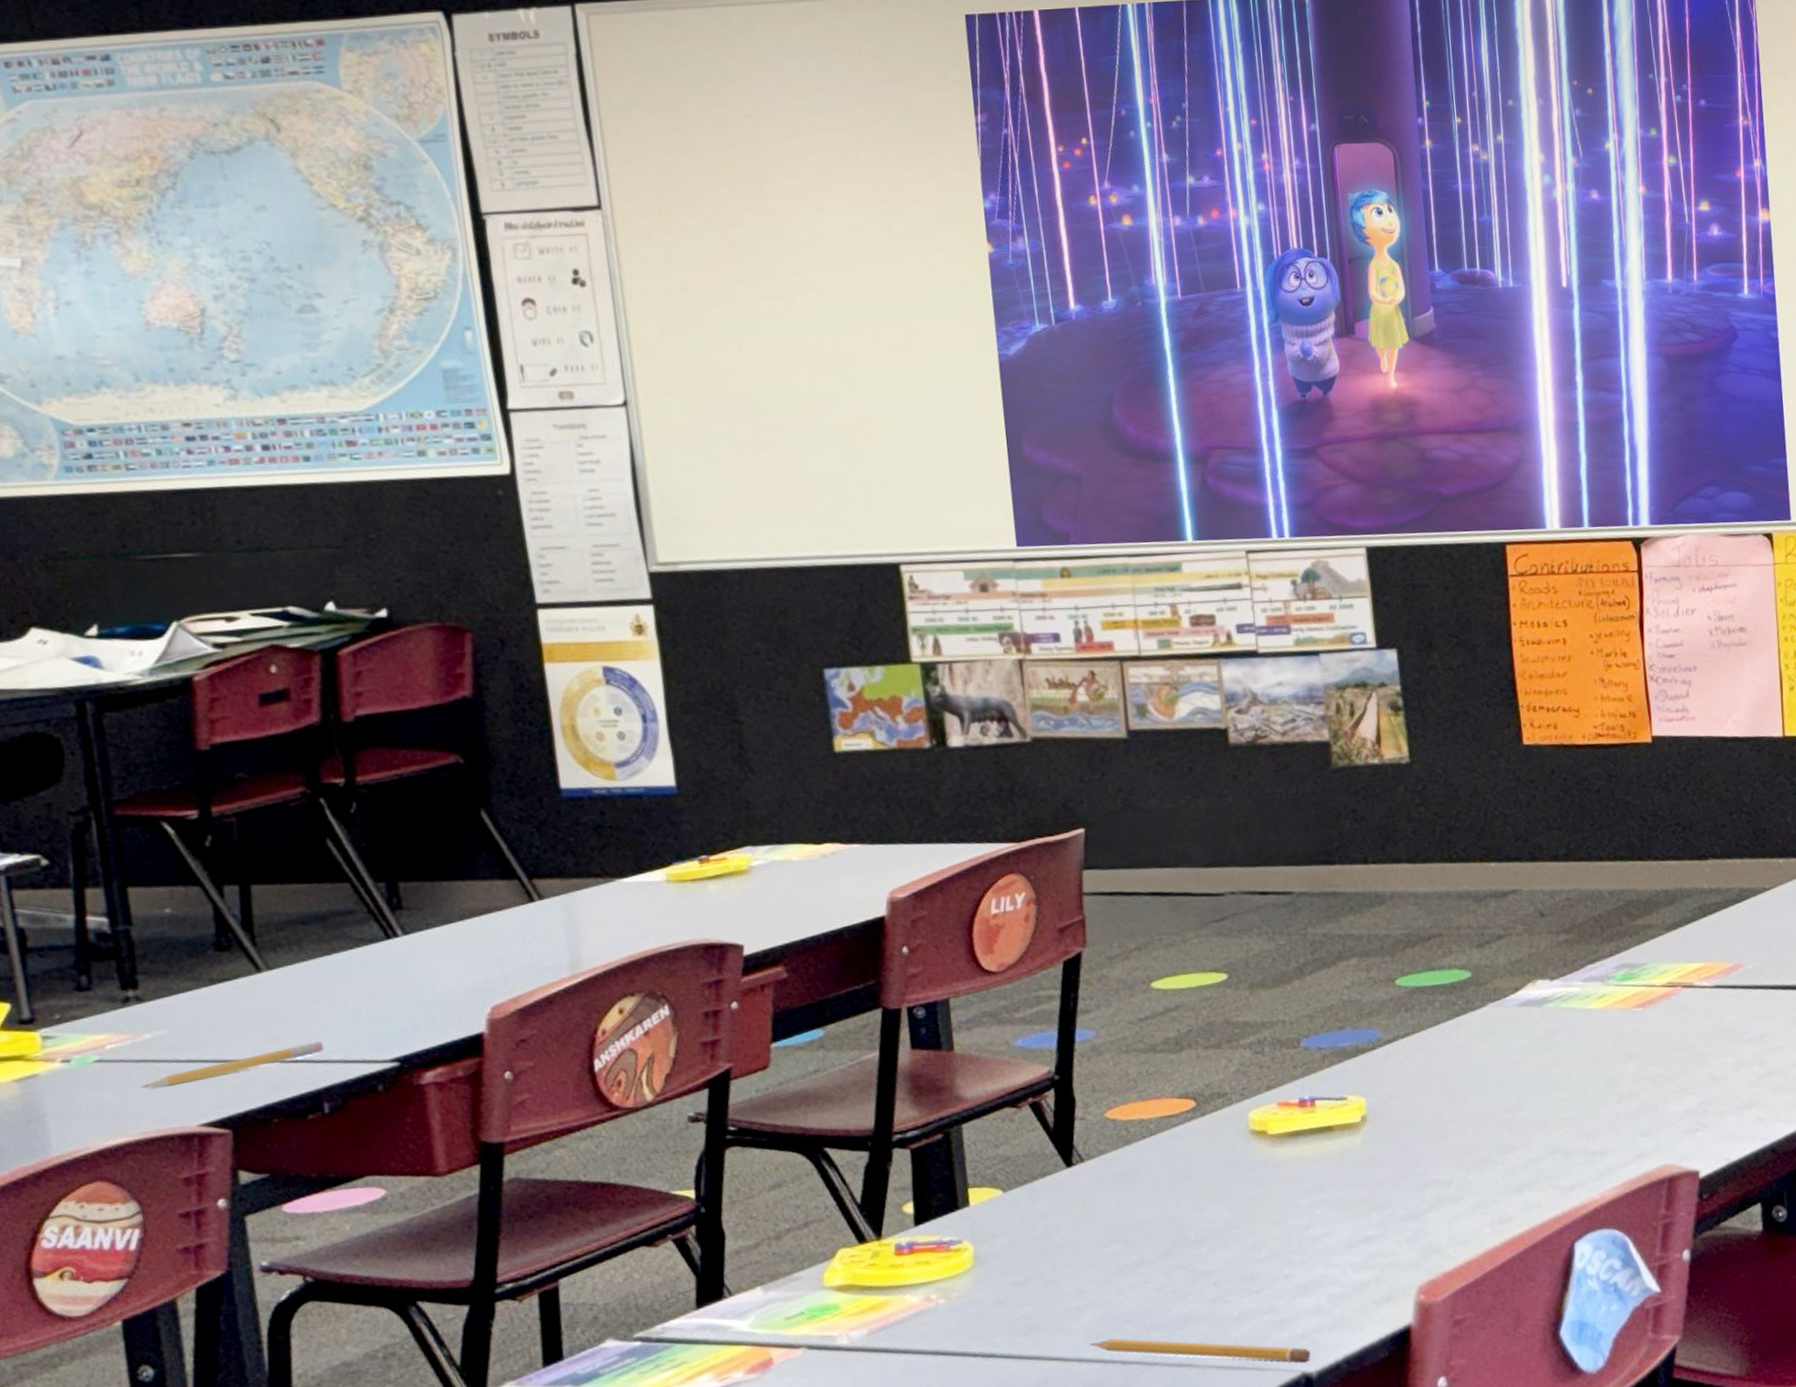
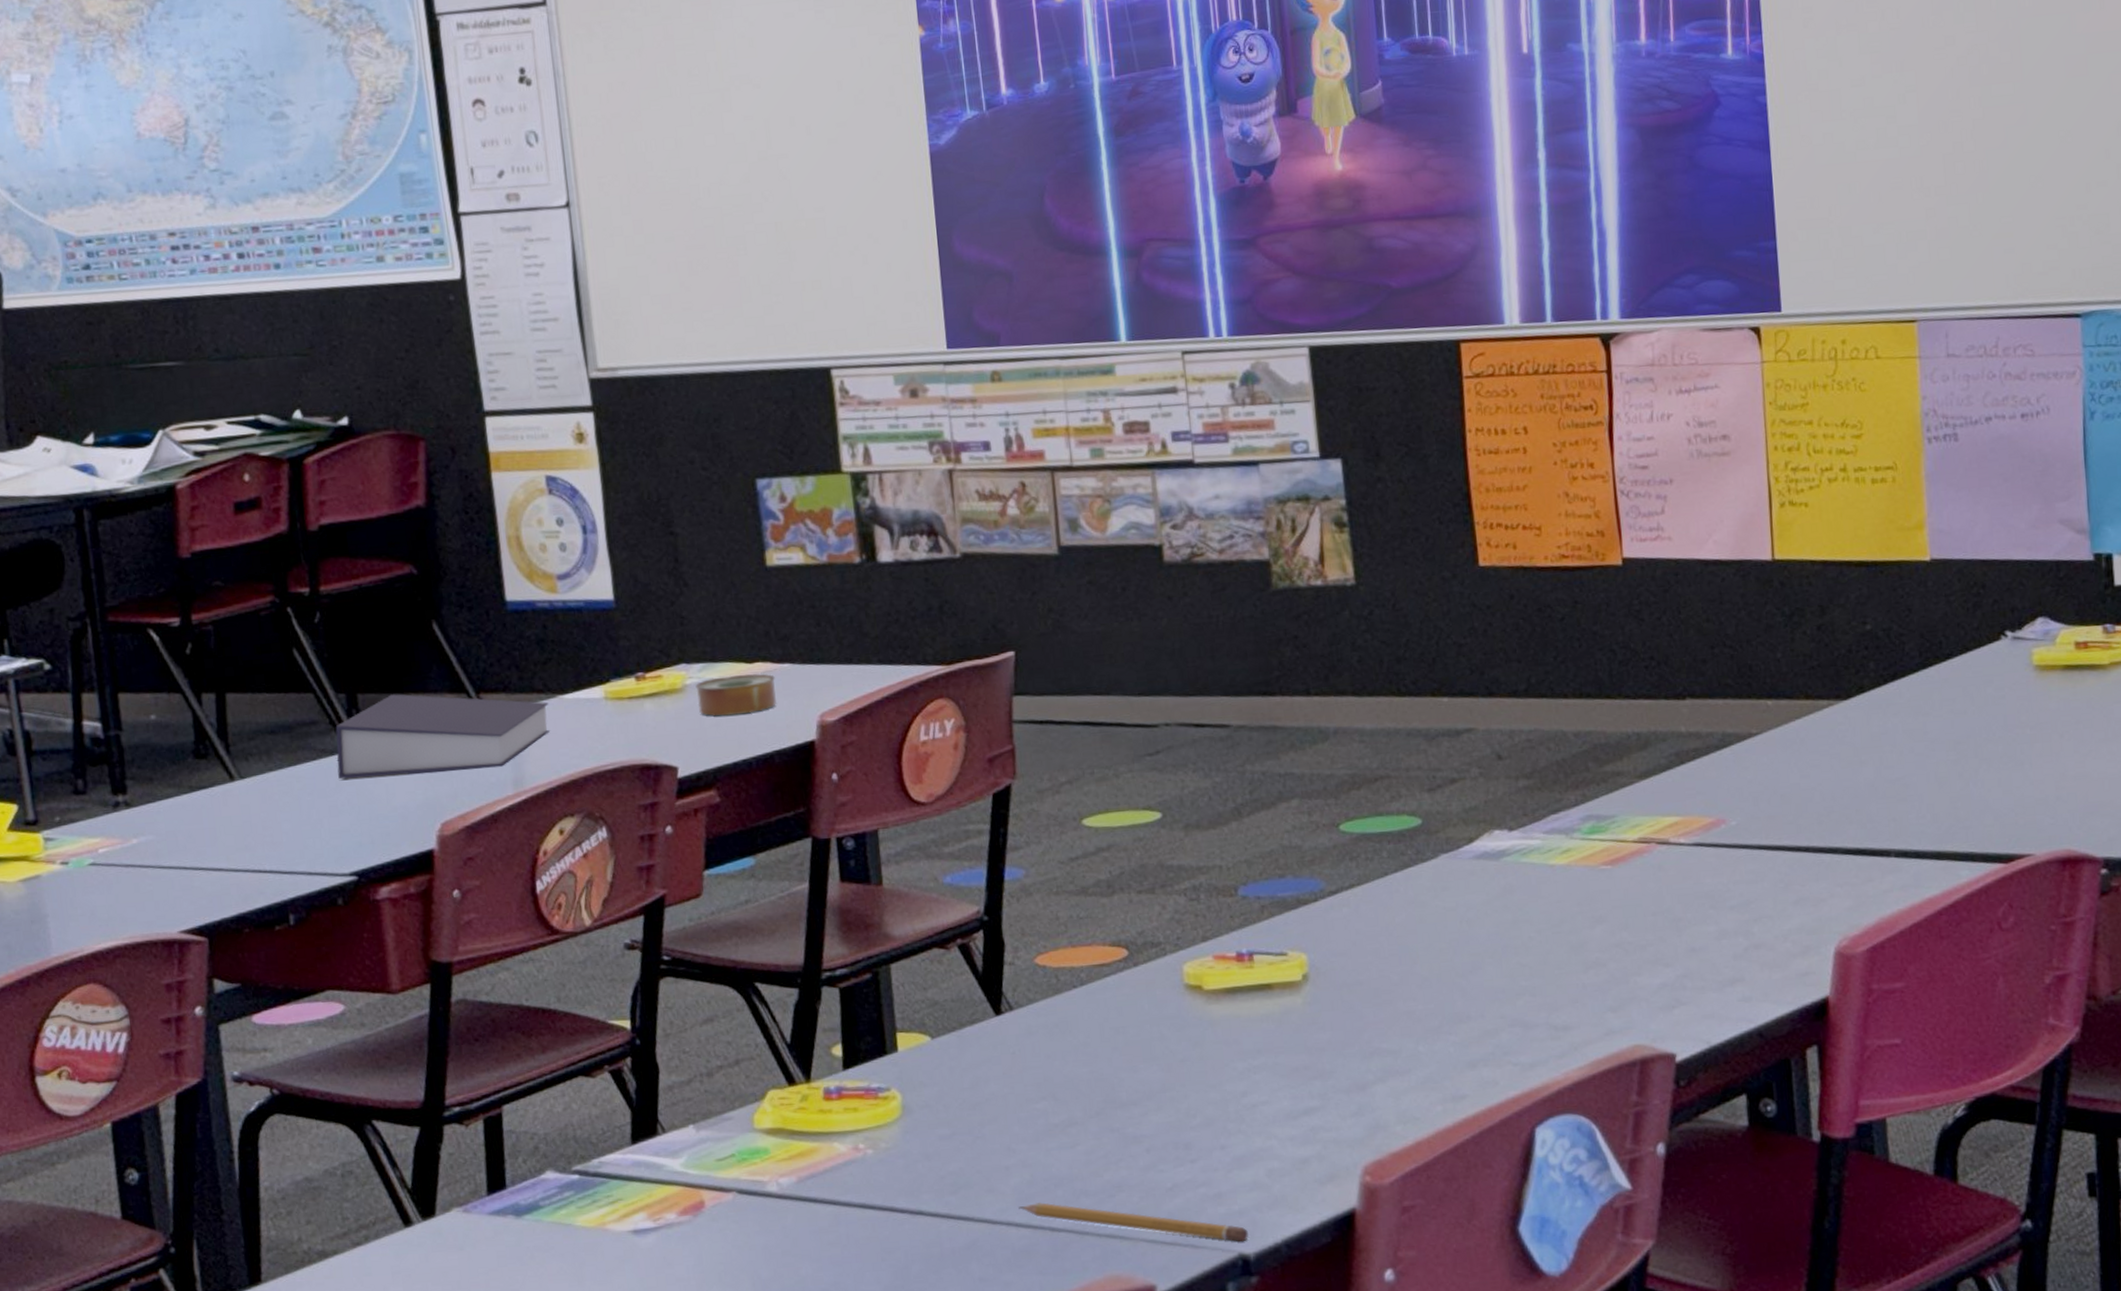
pencil: present [141,1041,324,1088] -> none [129,852,289,893]
book: none [374,881,608,967] -> present [335,694,550,780]
adhesive tape: none [761,854,845,896] -> present [695,674,776,716]

